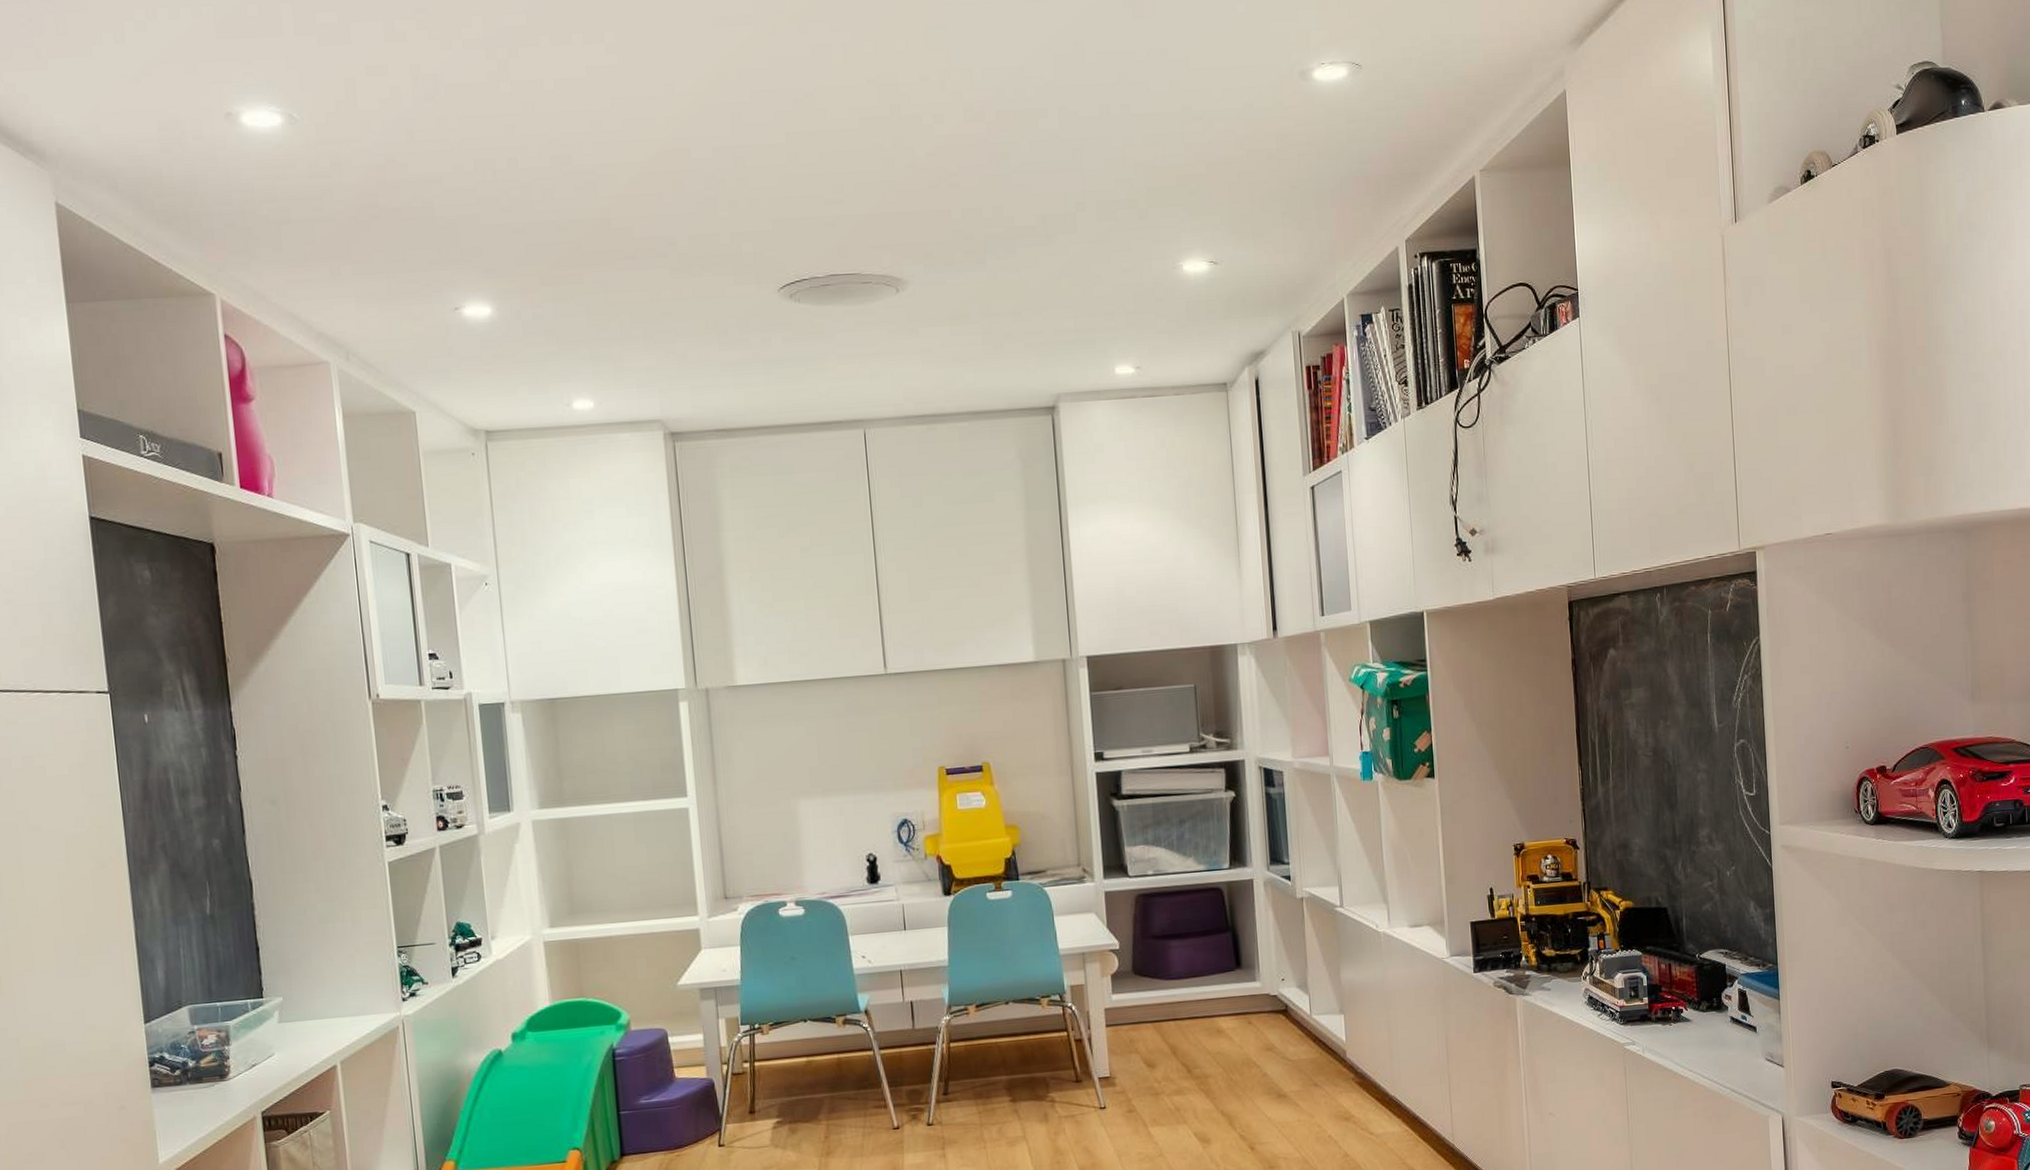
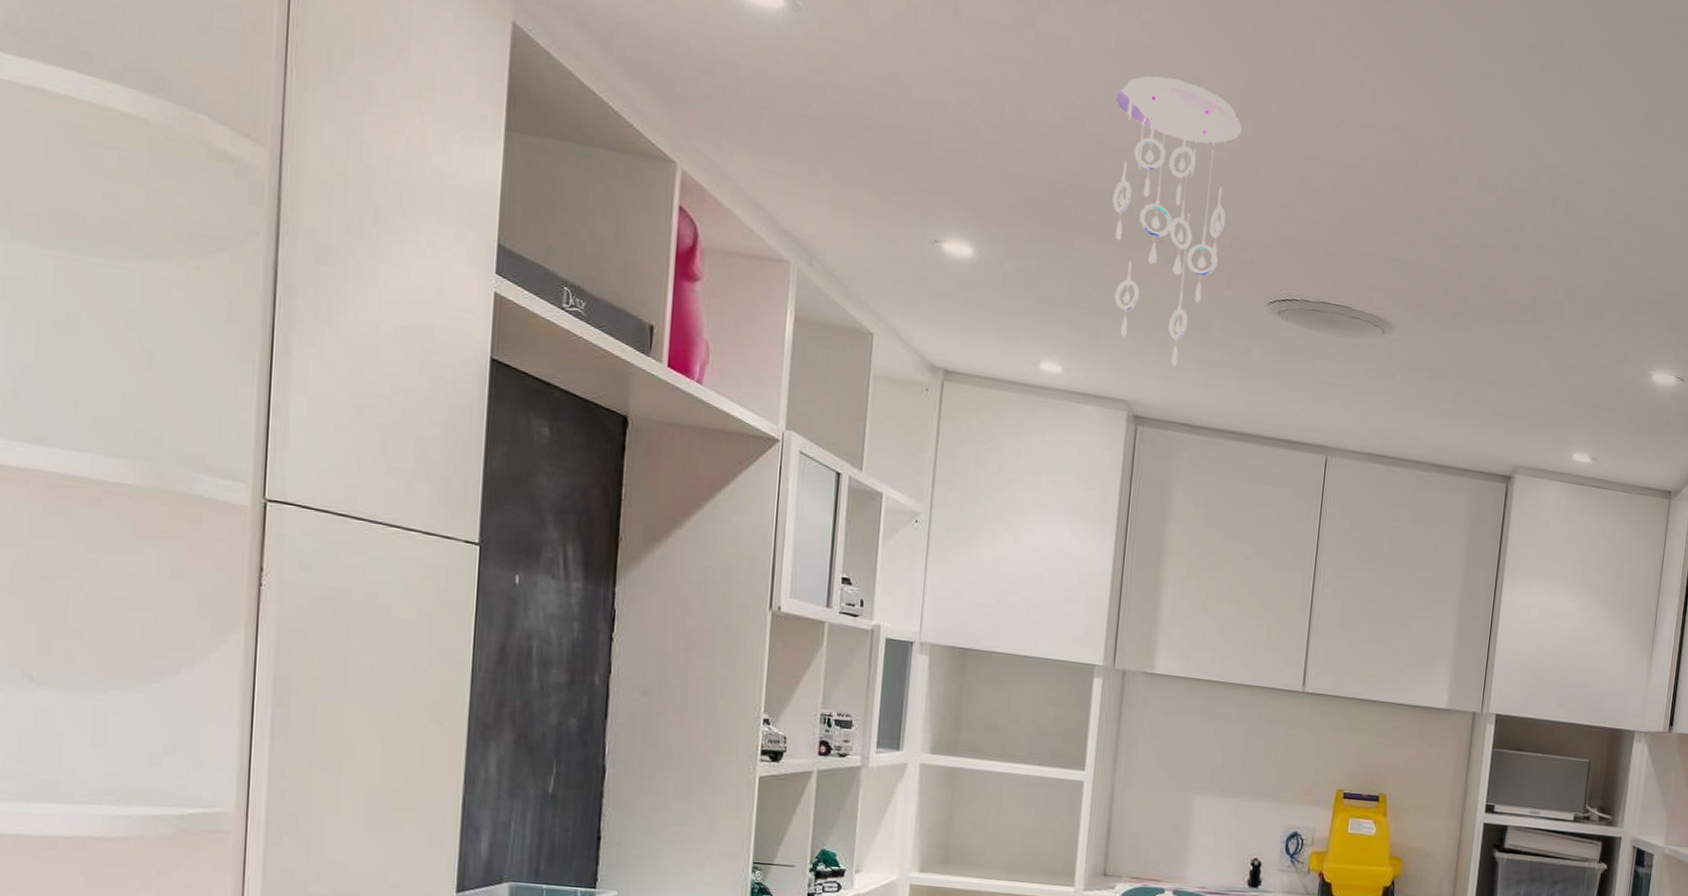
ceiling mobile: none [596,91,722,375] -> present [1112,75,1243,367]

